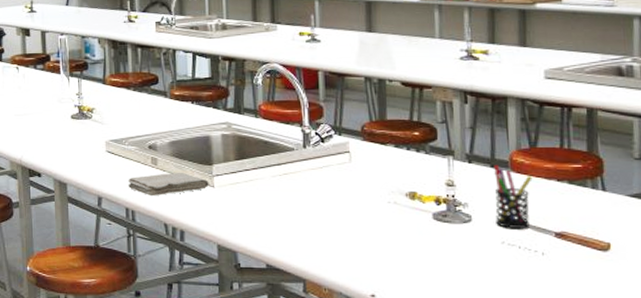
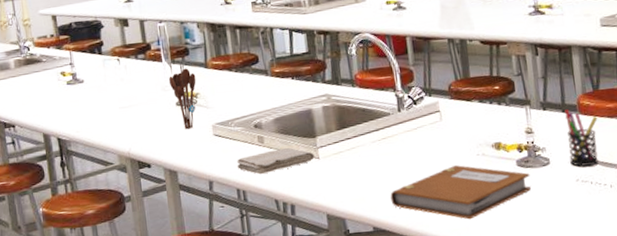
utensil holder: none [65,82,93,143] -> present [168,68,196,130]
notebook: none [287,211,447,270] -> present [390,165,531,220]

